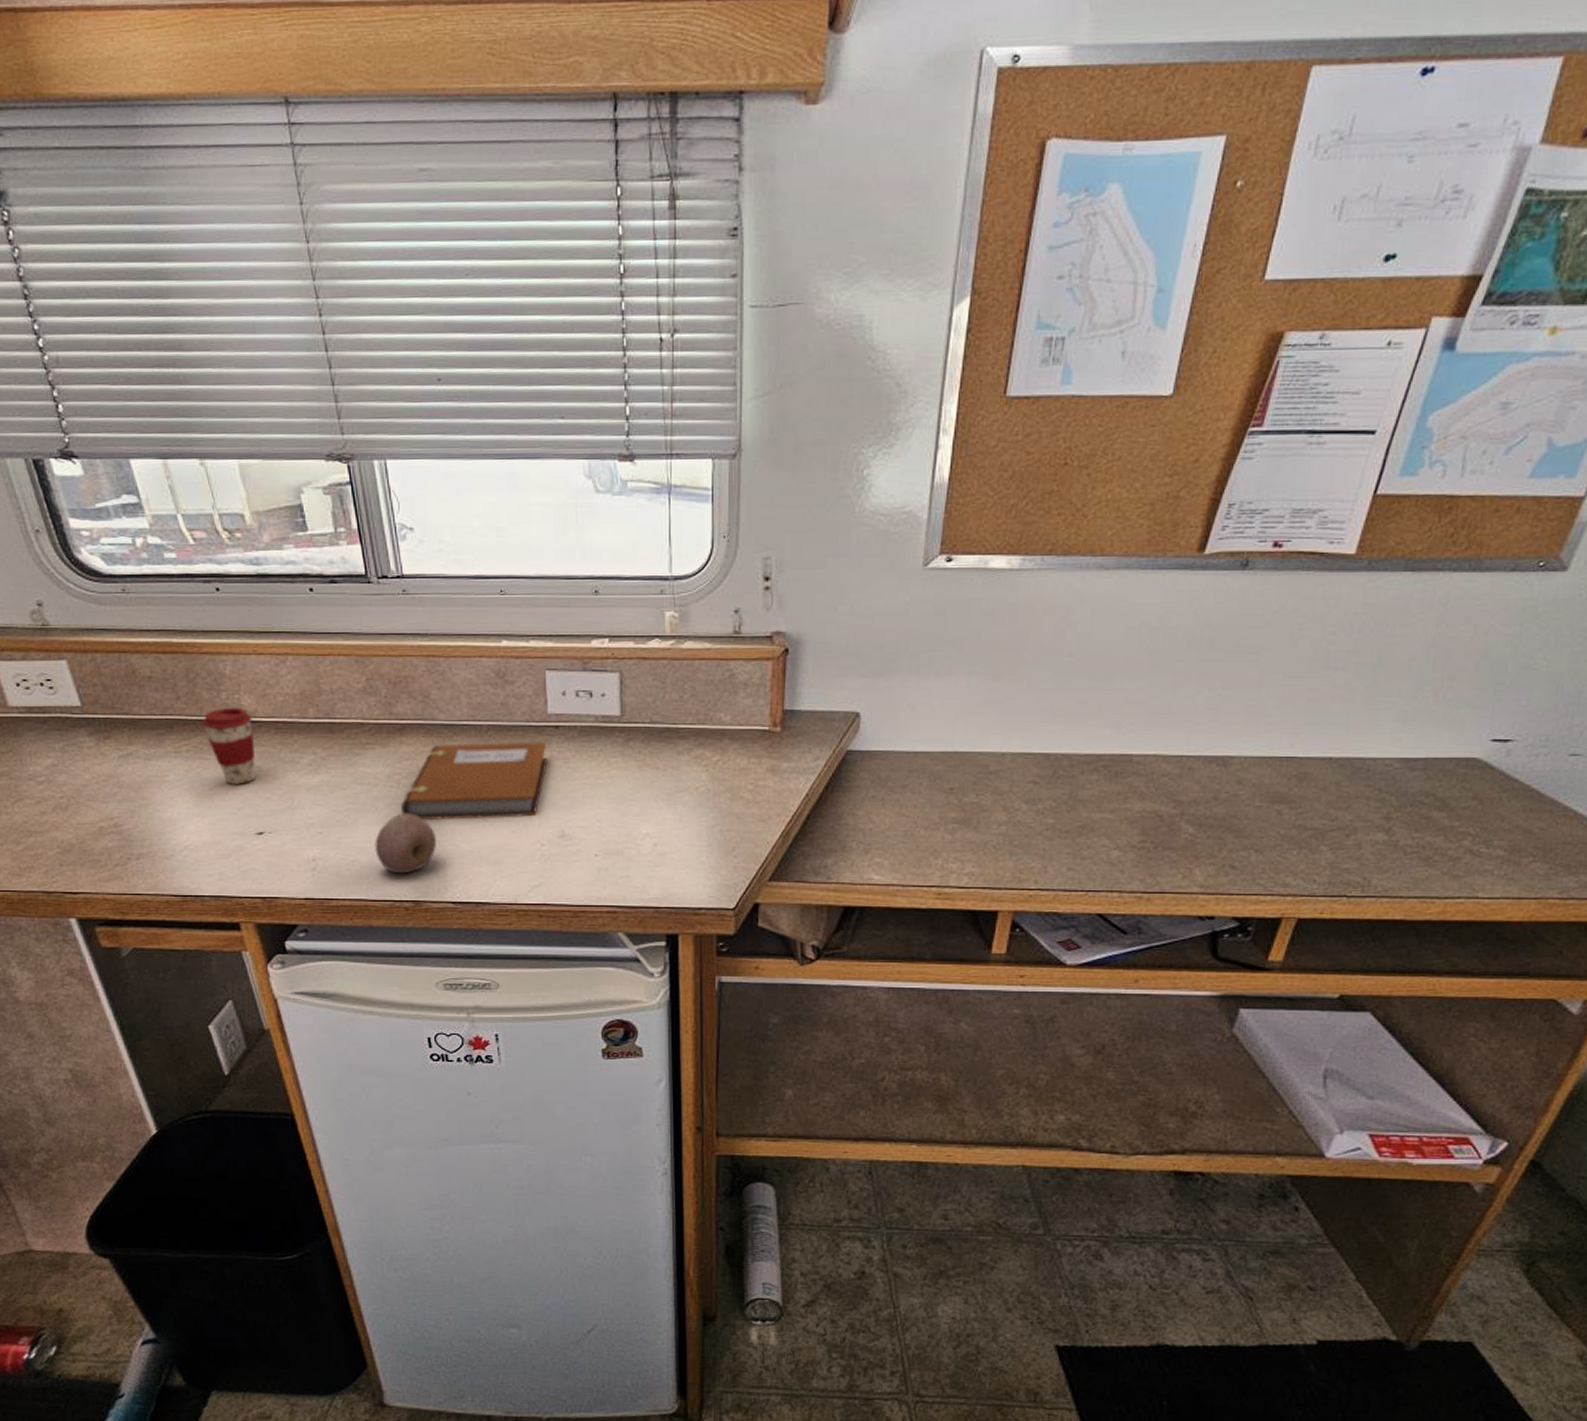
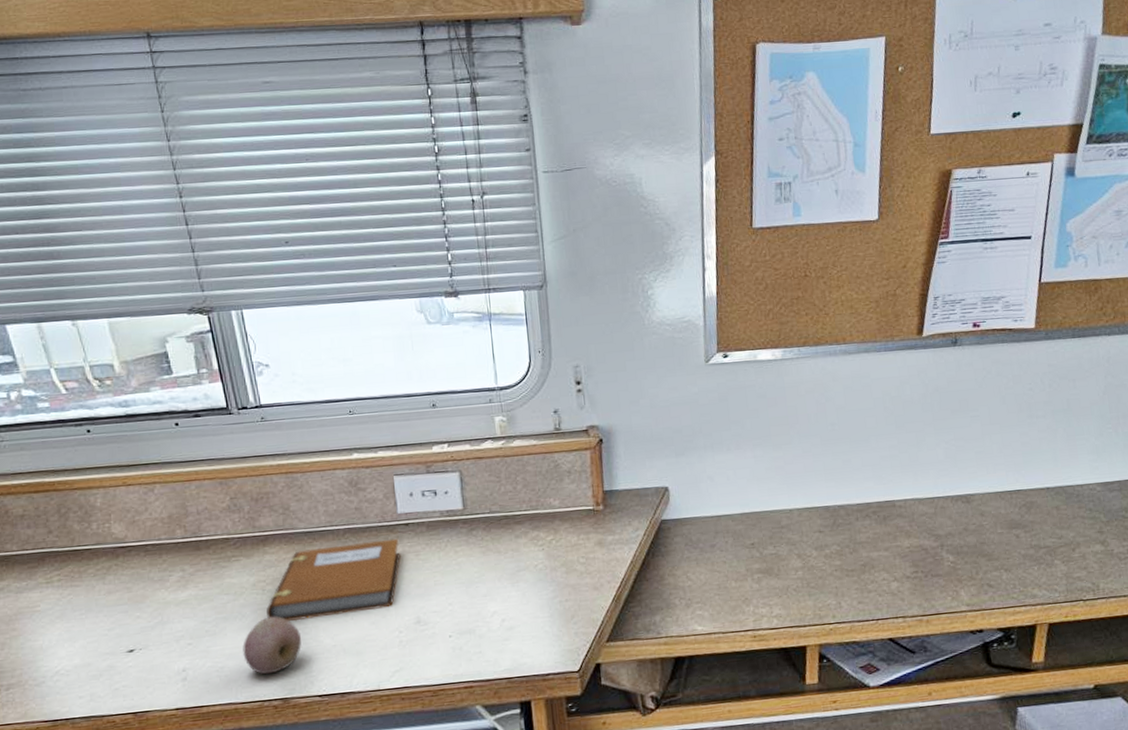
coffee cup: present [201,707,257,785] -> none [73,535,127,608]

